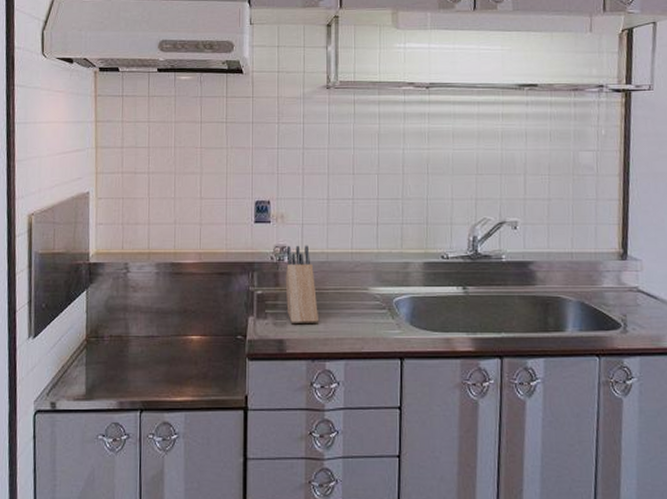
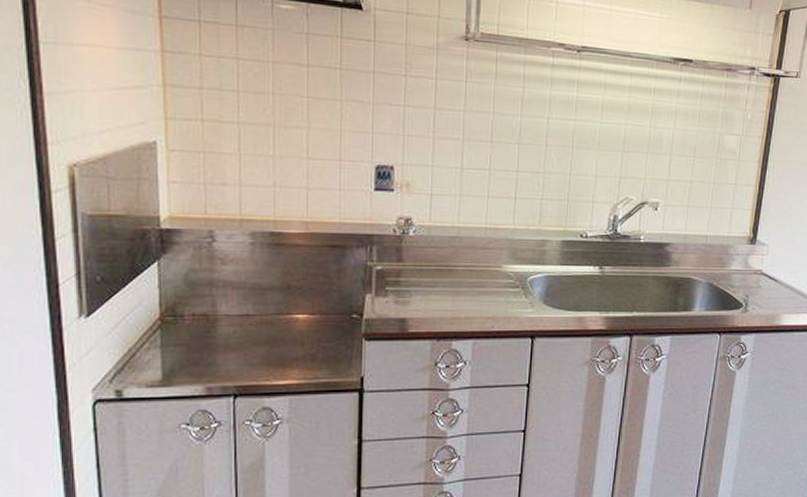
knife block: present [285,245,318,323] -> none [409,217,446,302]

